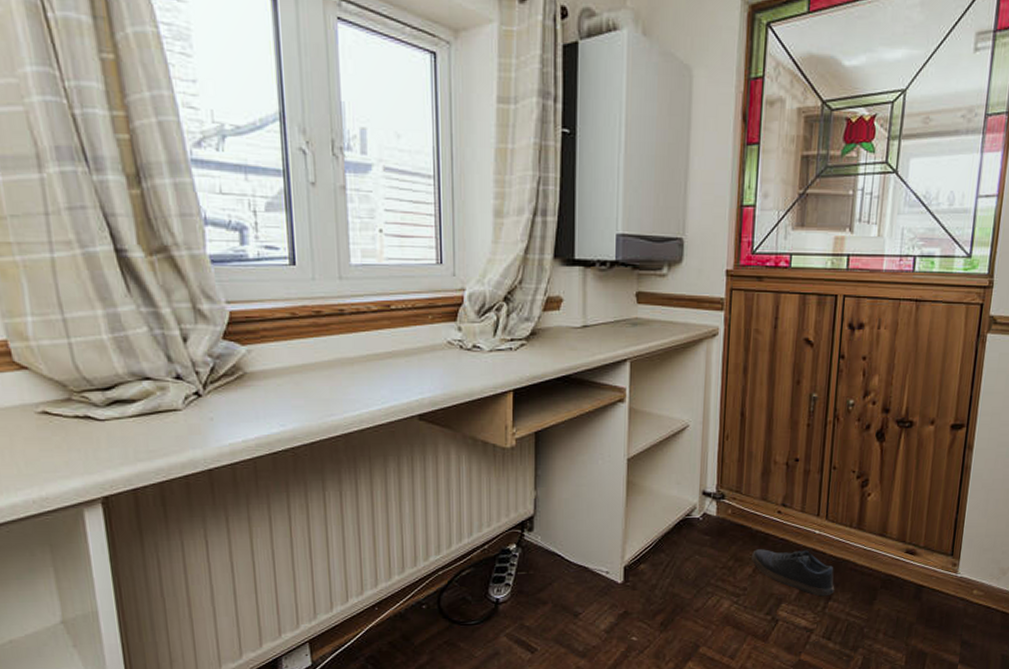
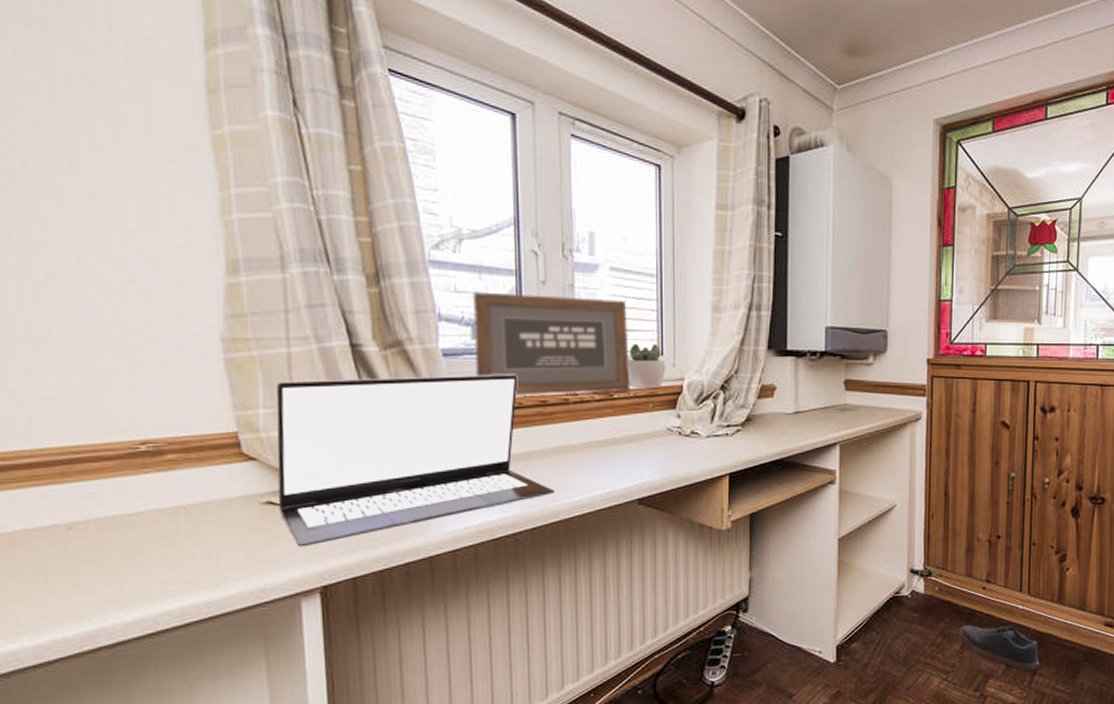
laptop: none [42,282,333,458] -> present [275,373,556,547]
picture frame: none [239,193,409,306] -> present [473,292,631,396]
succulent plant: none [405,250,446,300] -> present [628,343,666,389]

